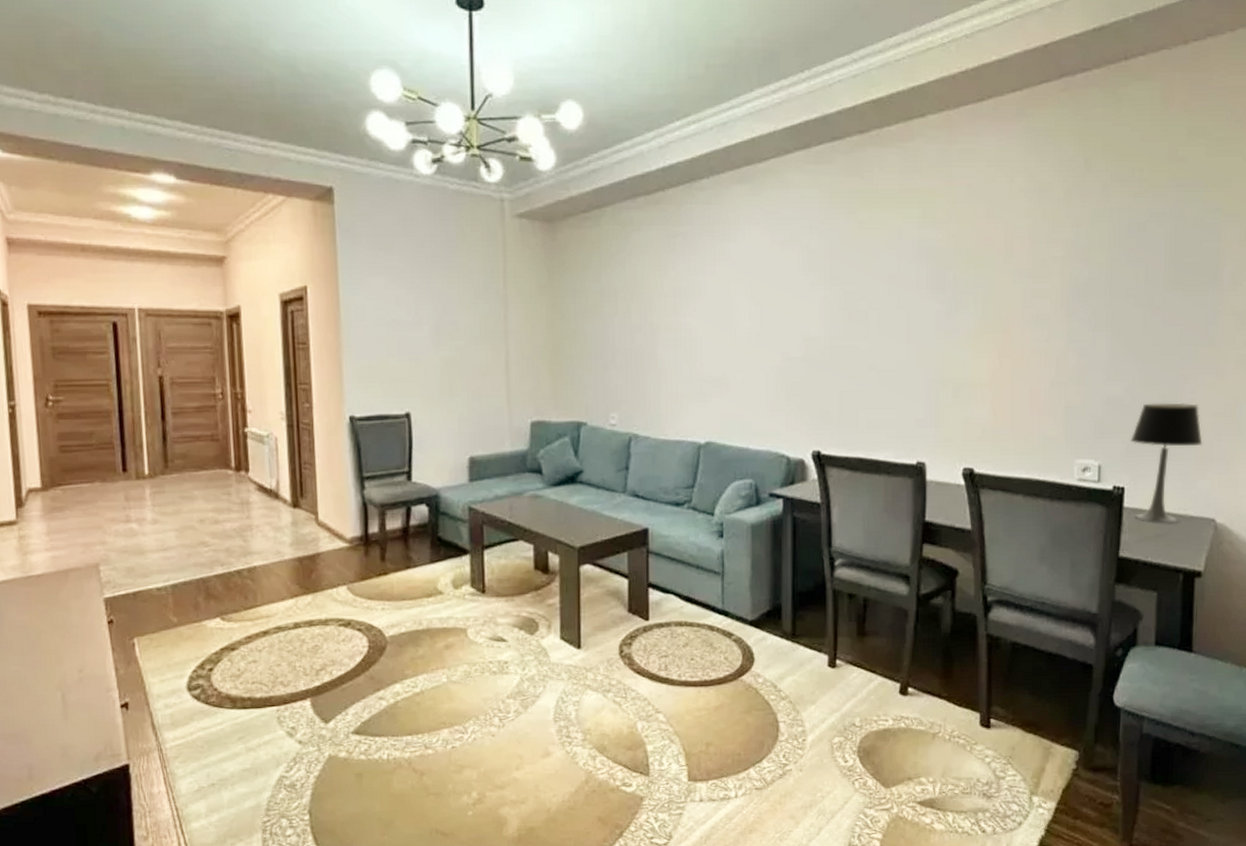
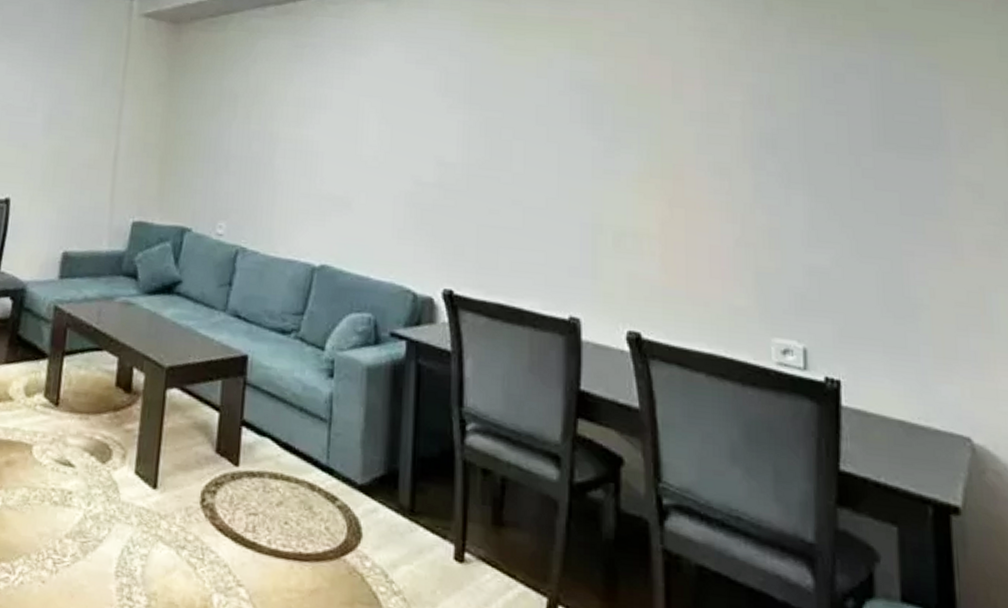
table lamp: present [1130,402,1203,524] -> none [844,279,943,437]

